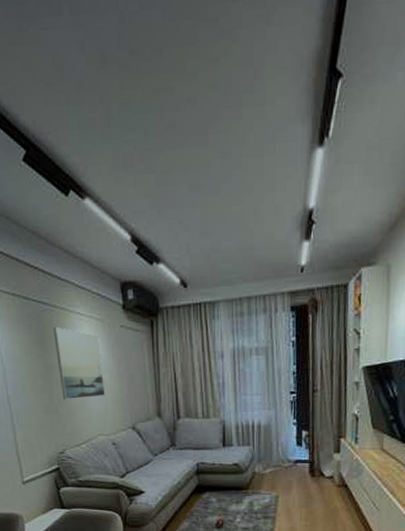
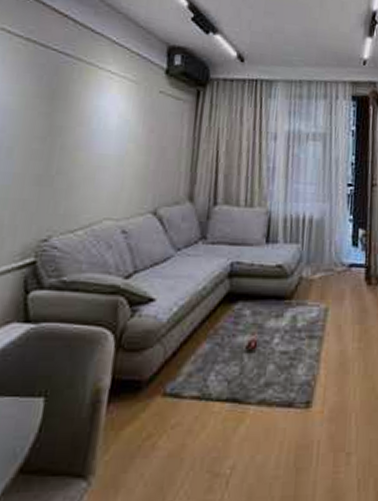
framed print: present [53,327,106,400] -> none [64,82,130,171]

